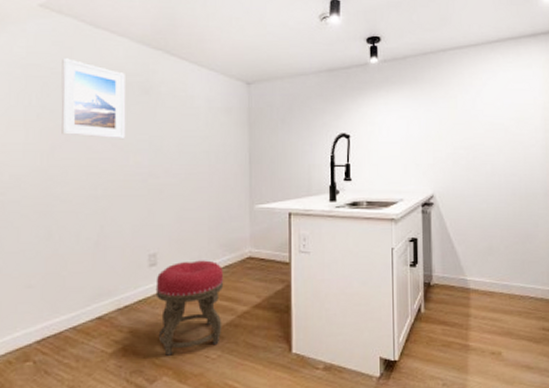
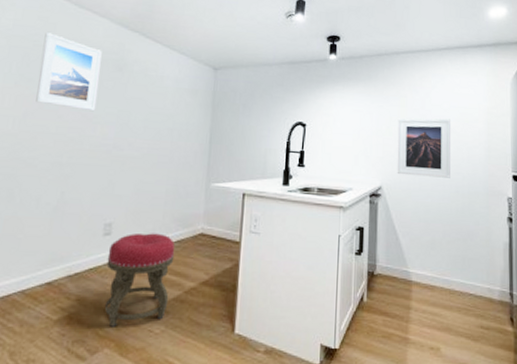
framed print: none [448,118,506,181] -> present [397,118,450,178]

